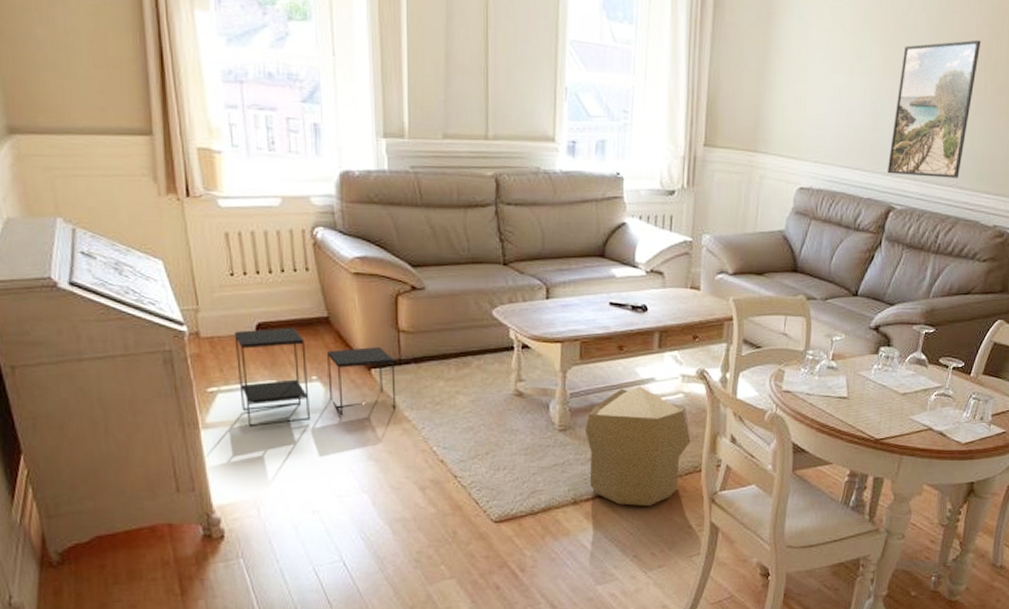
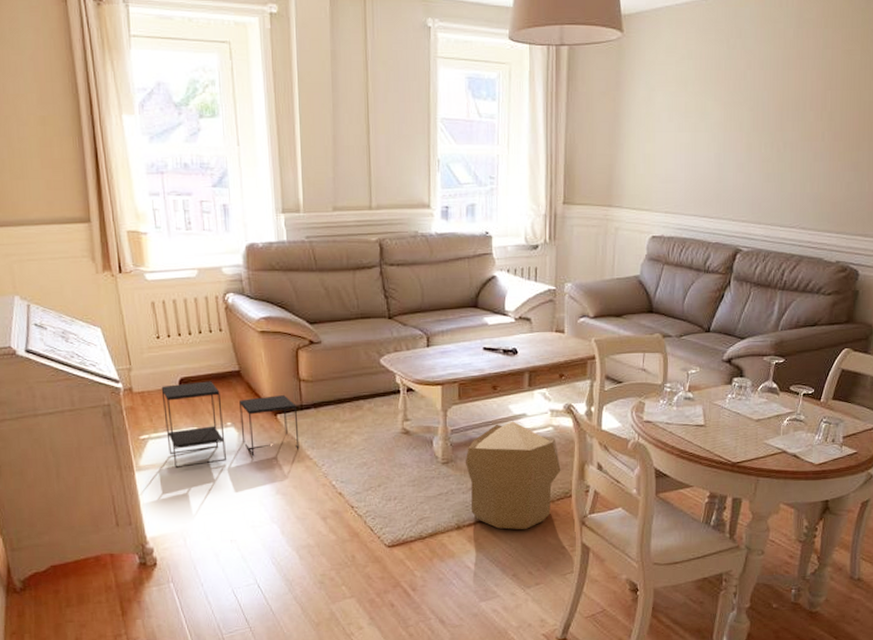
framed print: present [886,39,981,178] -> none [732,92,816,220]

